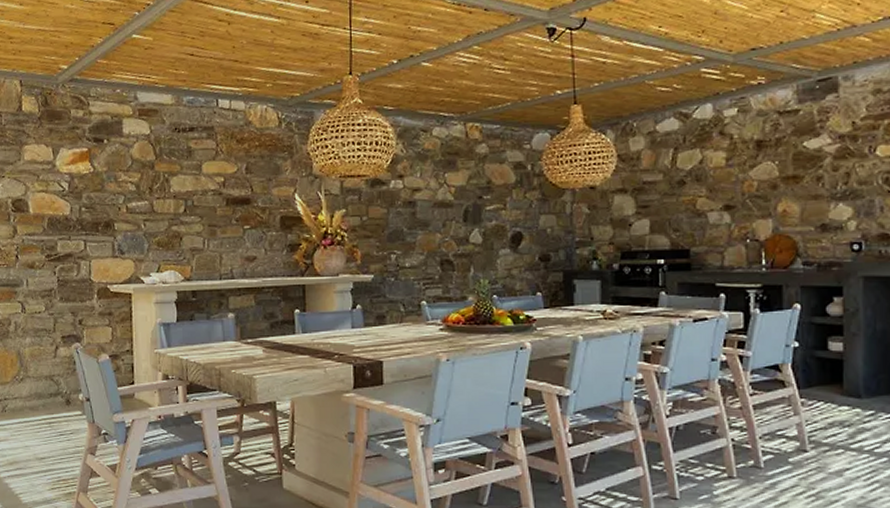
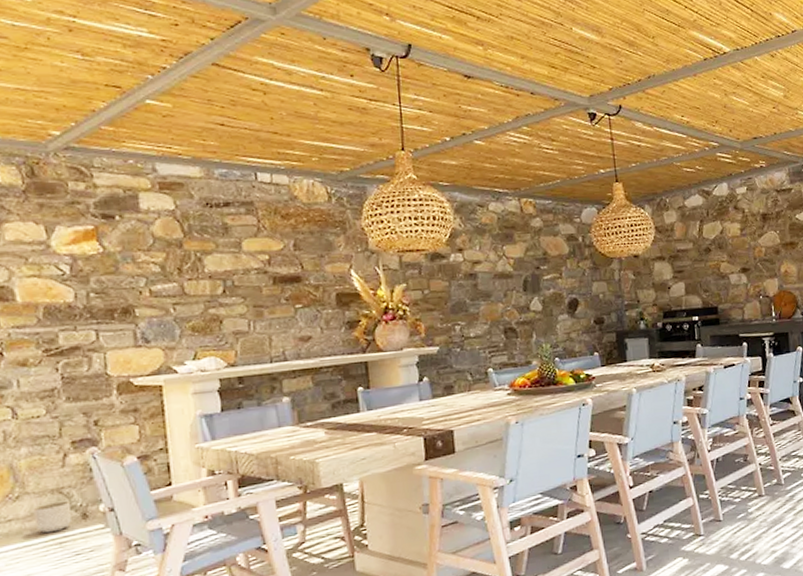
planter: none [32,387,59,413] -> present [33,500,72,533]

